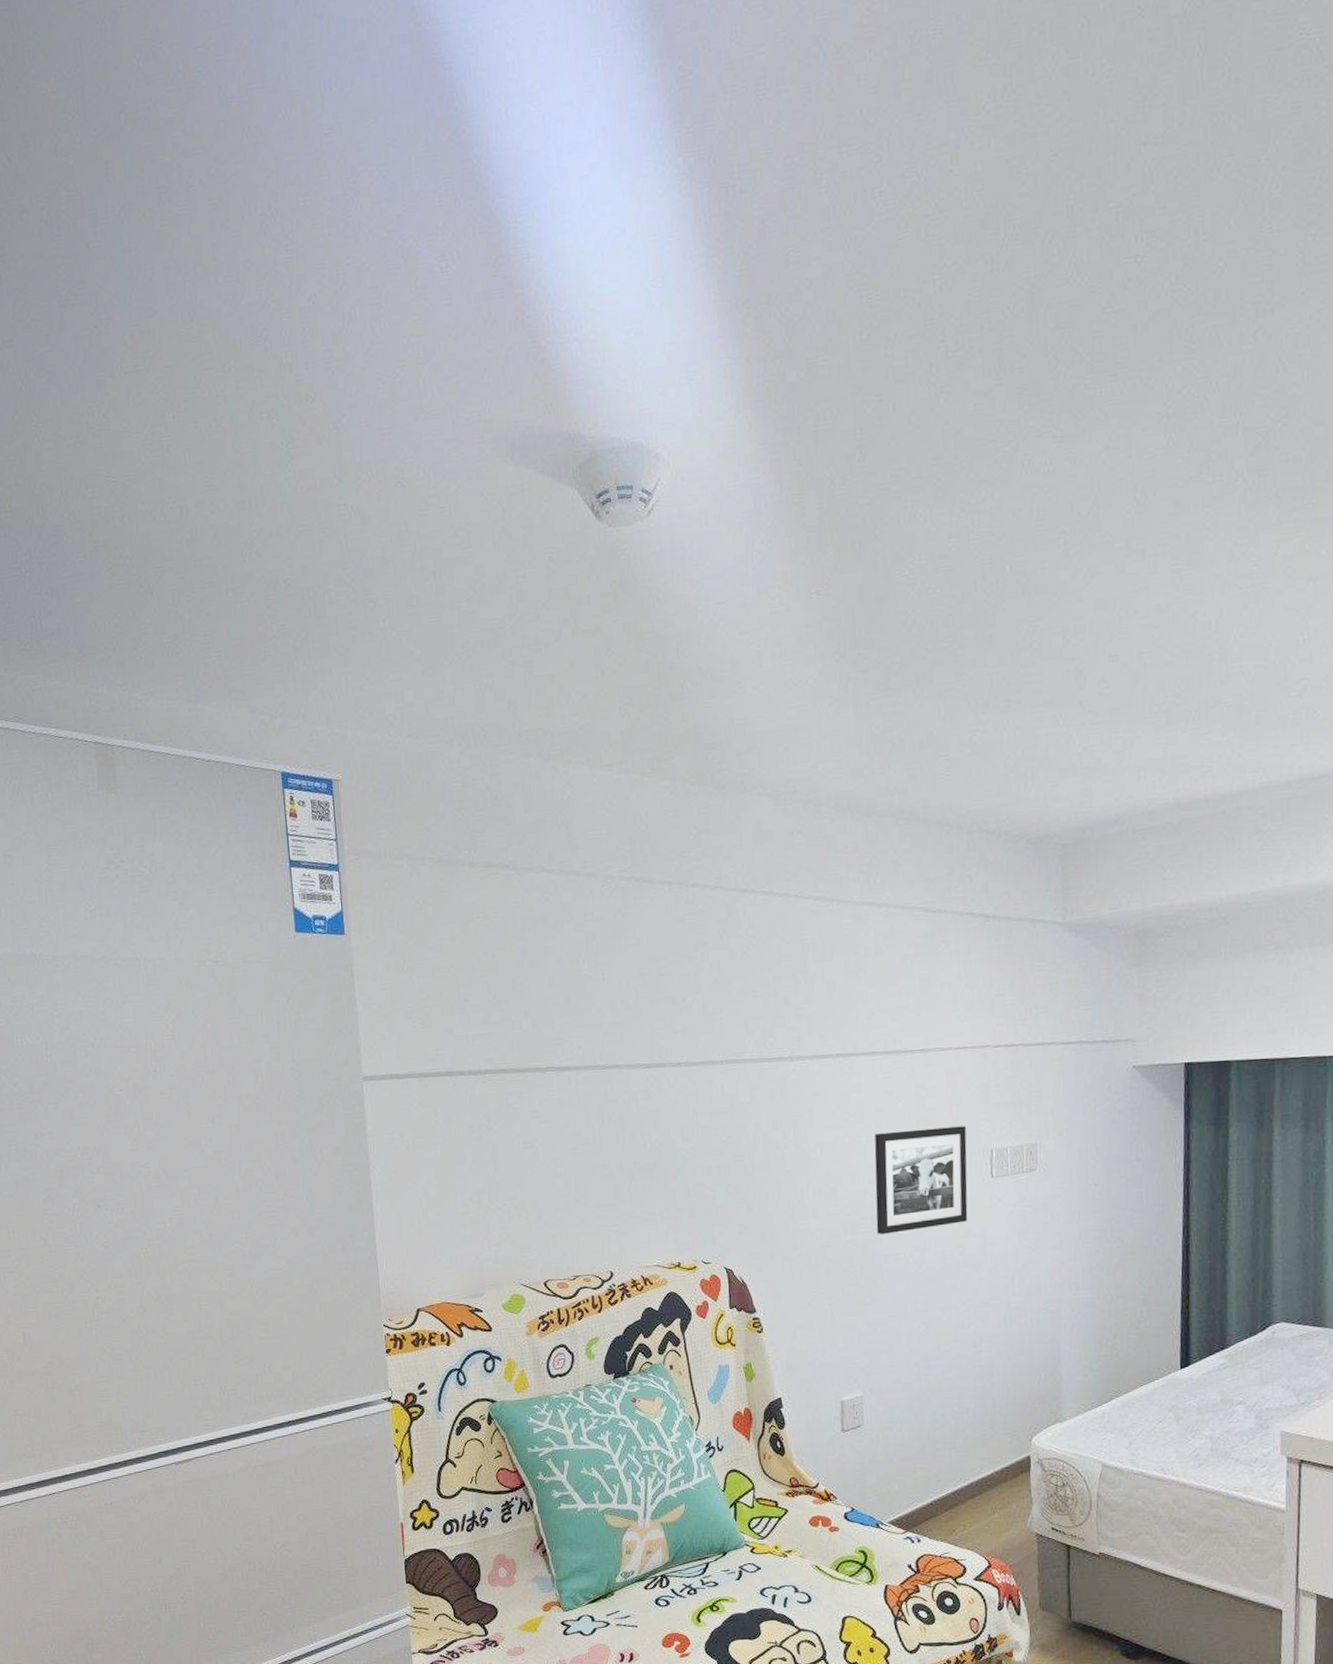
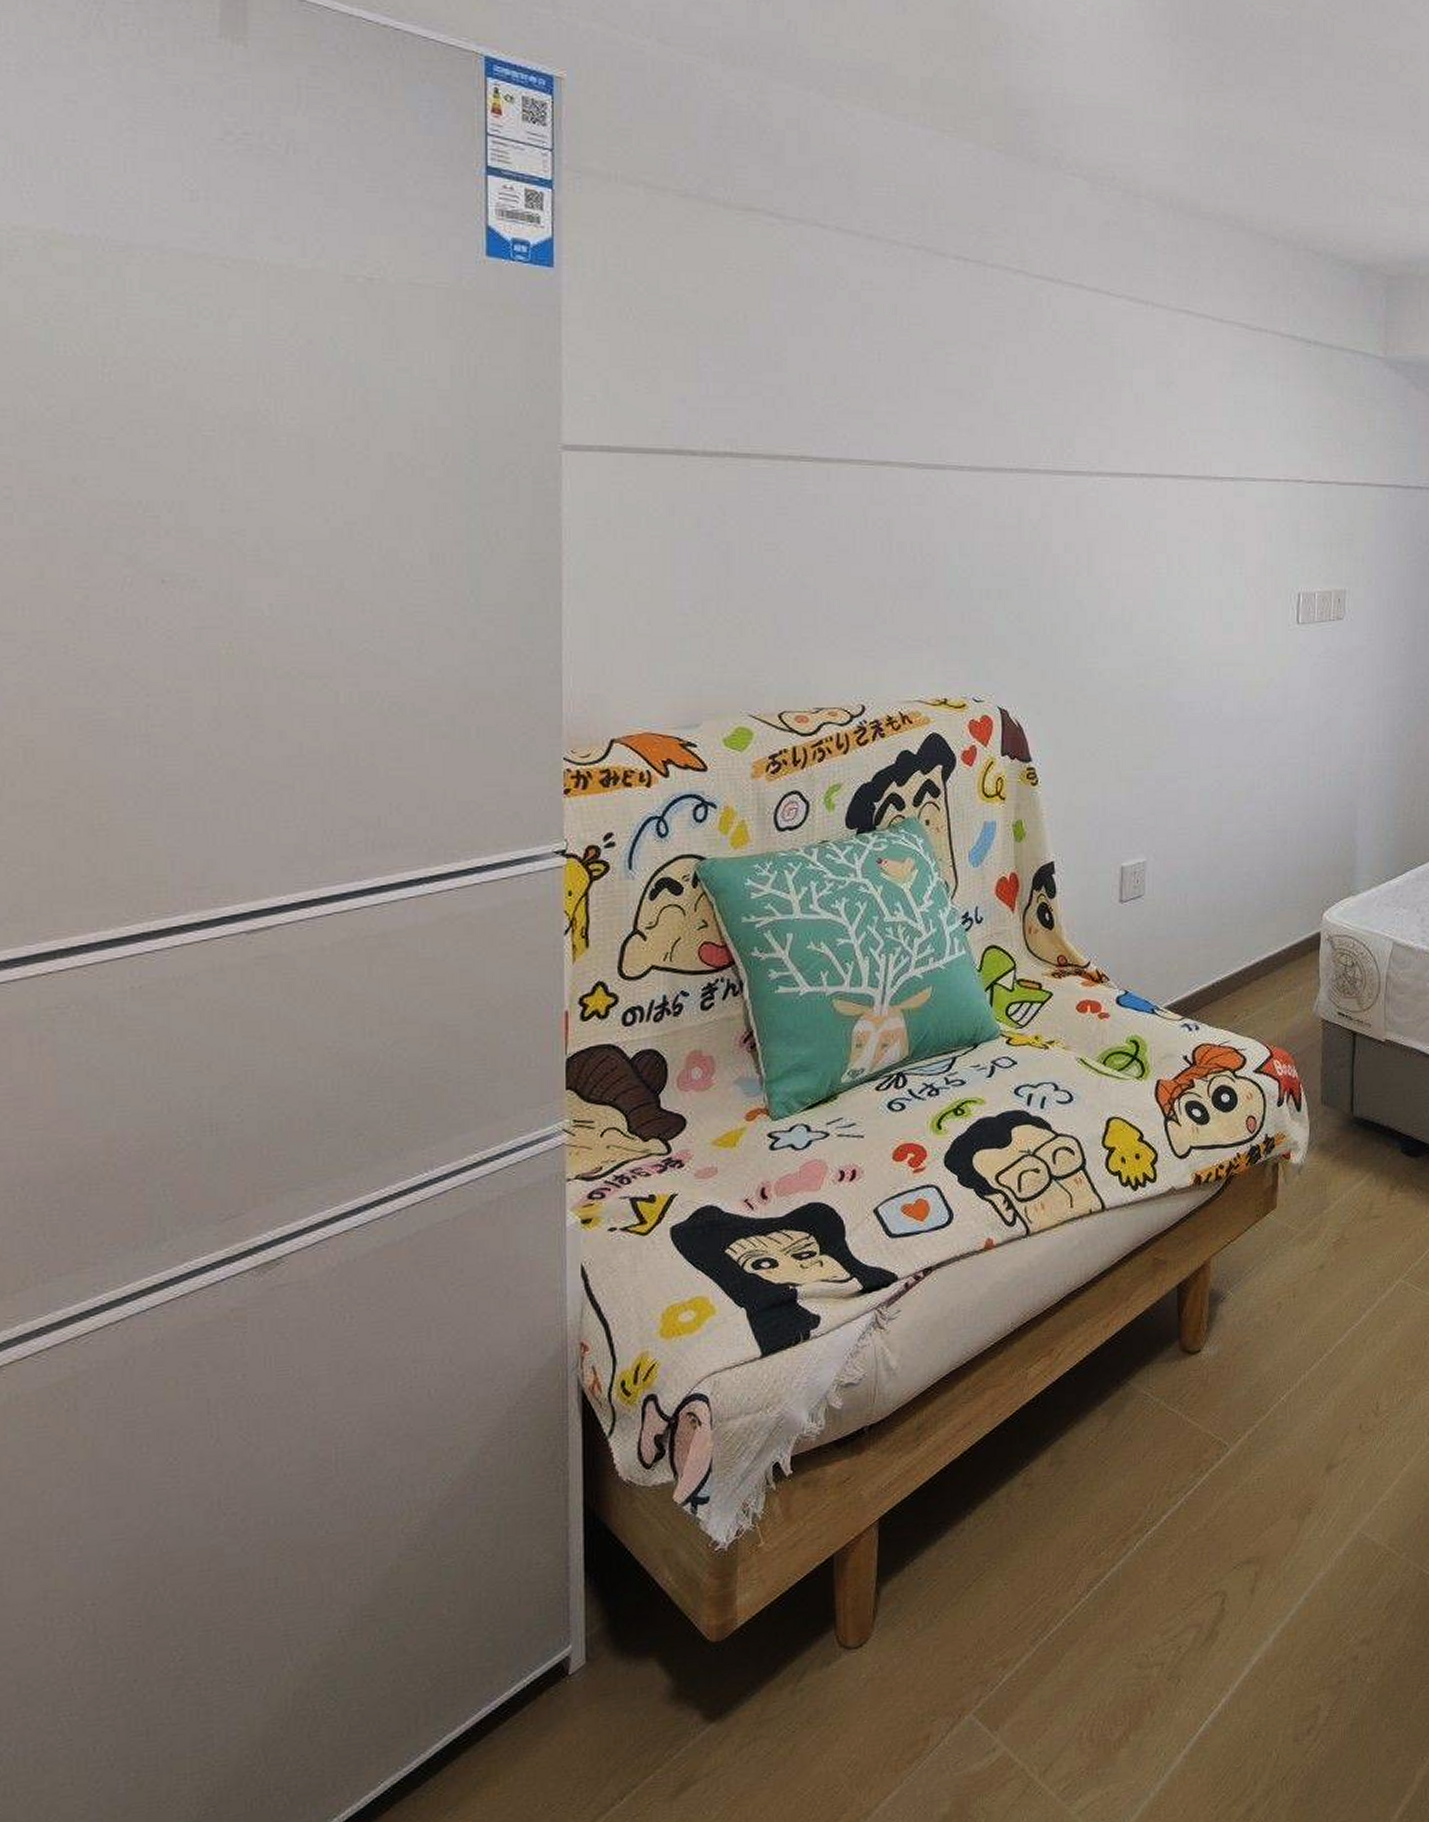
picture frame: present [874,1126,968,1235] -> none [1172,565,1273,680]

